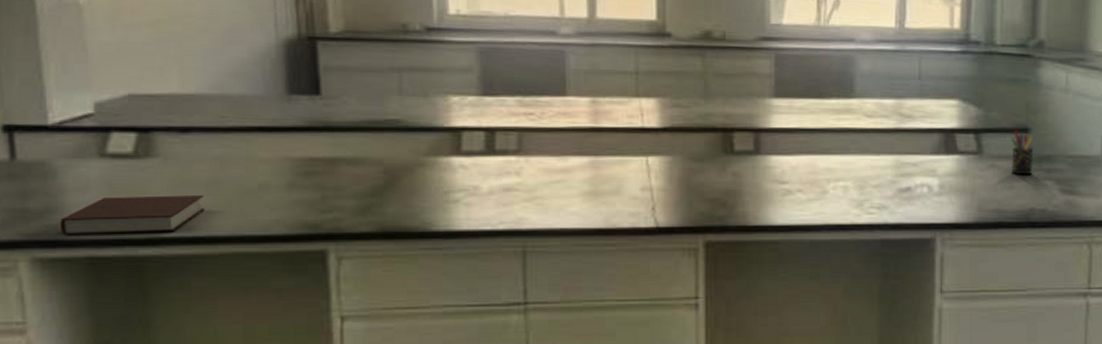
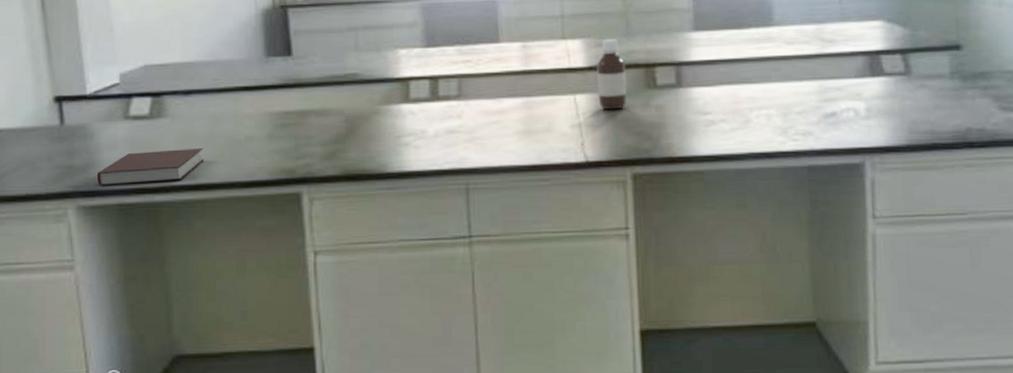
bottle: none [672,100,703,174] -> present [597,39,627,110]
pen holder: present [1011,129,1034,175] -> none [942,47,968,94]

